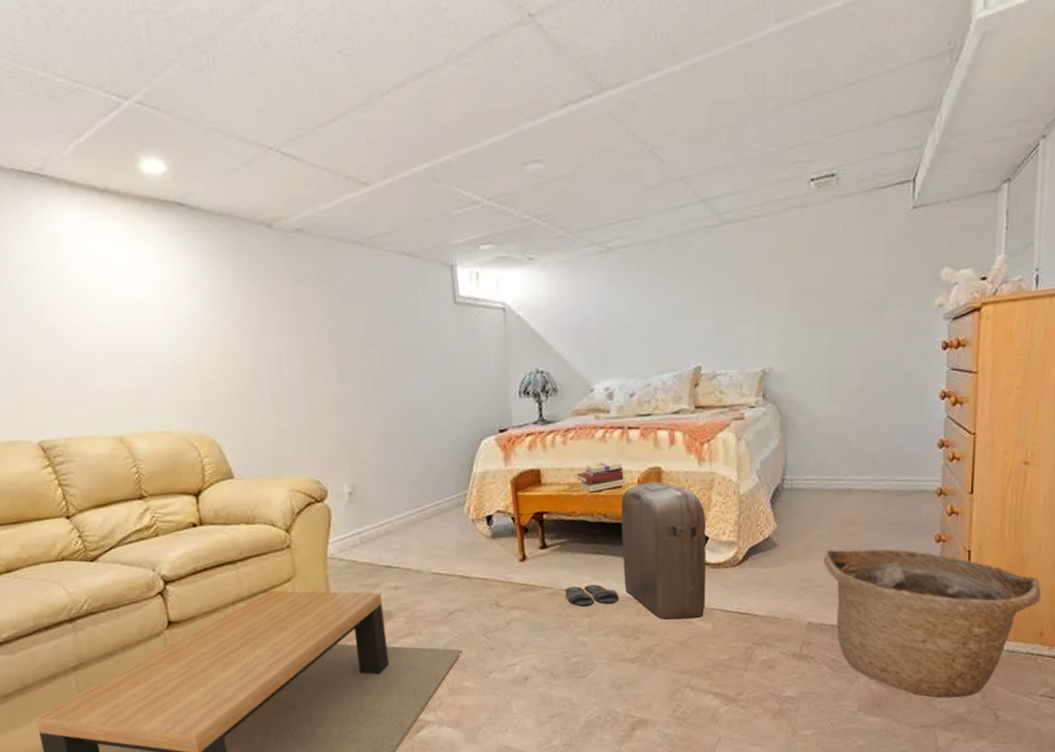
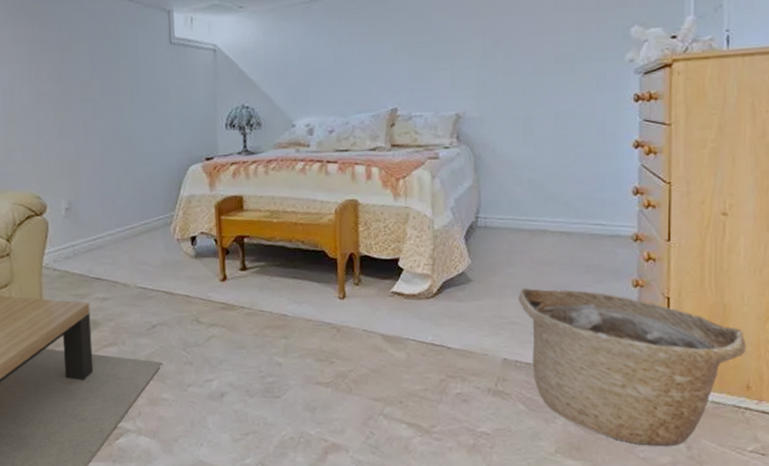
slippers: present [564,584,619,607] -> none [262,307,314,328]
books: present [576,460,626,492] -> none [276,191,324,219]
suitcase: present [621,481,707,620] -> none [318,213,401,347]

